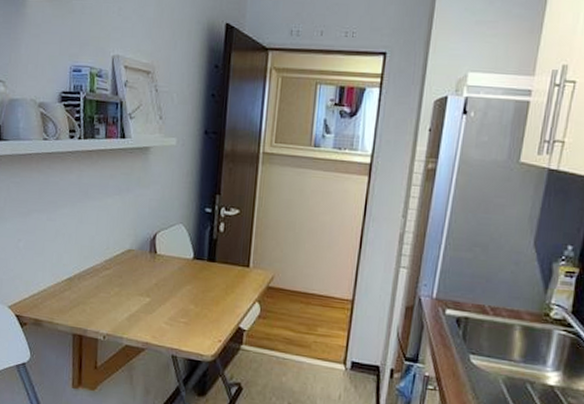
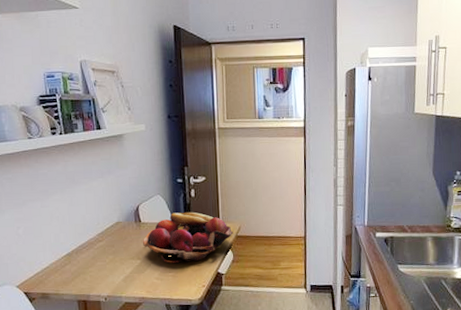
fruit basket: none [155,247,264,310] -> present [143,212,233,263]

